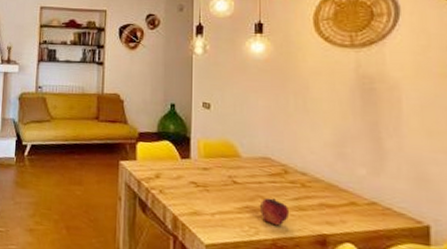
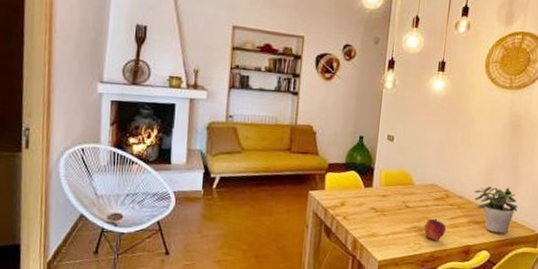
potted plant: none [321,161,390,223] -> present [474,186,518,234]

